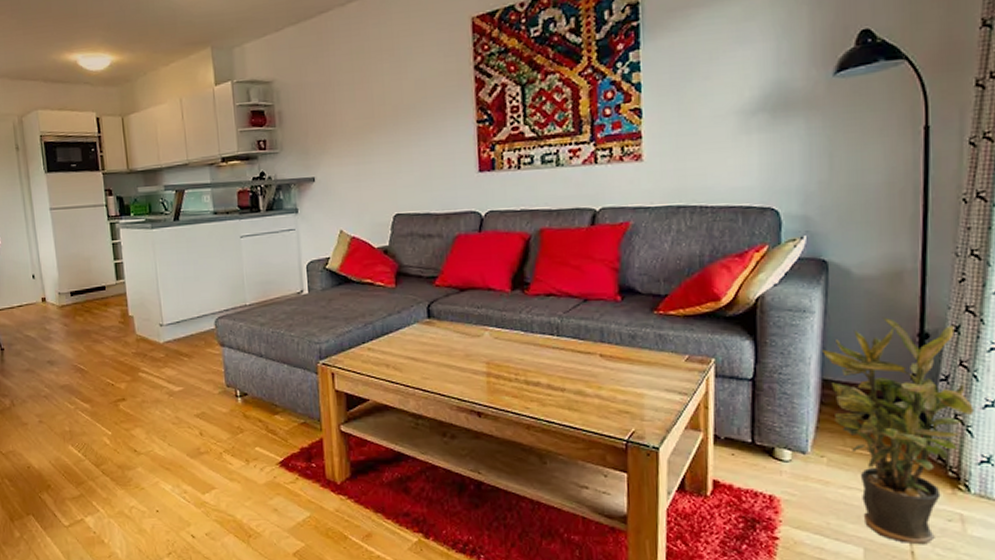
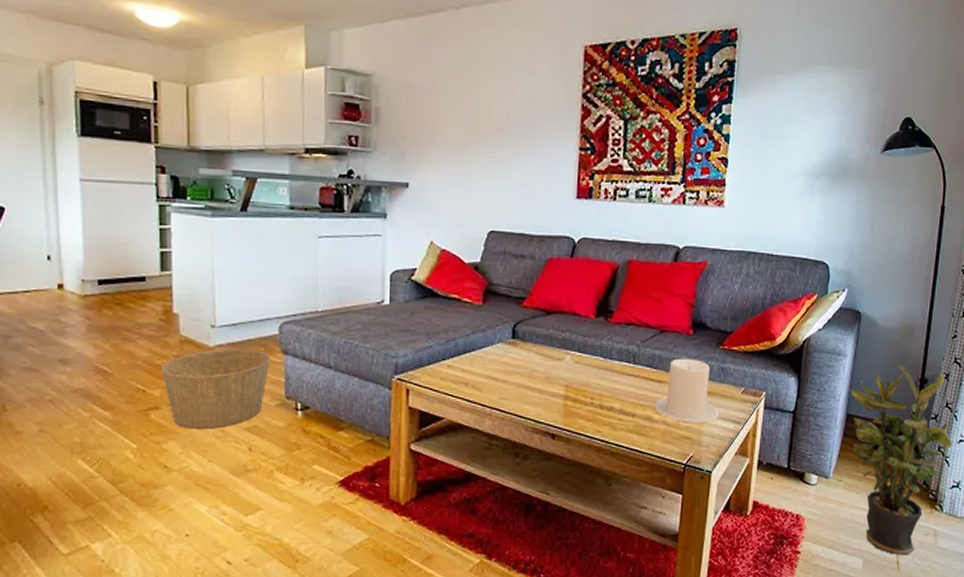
basket: none [123,343,211,417] -> present [160,348,271,429]
candle: none [585,327,661,396] -> present [654,358,719,424]

